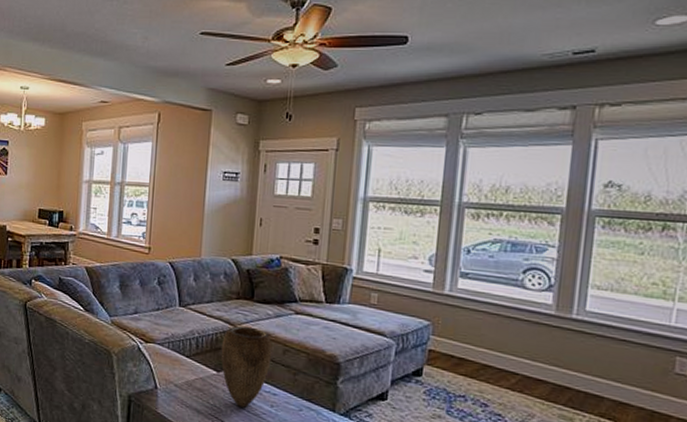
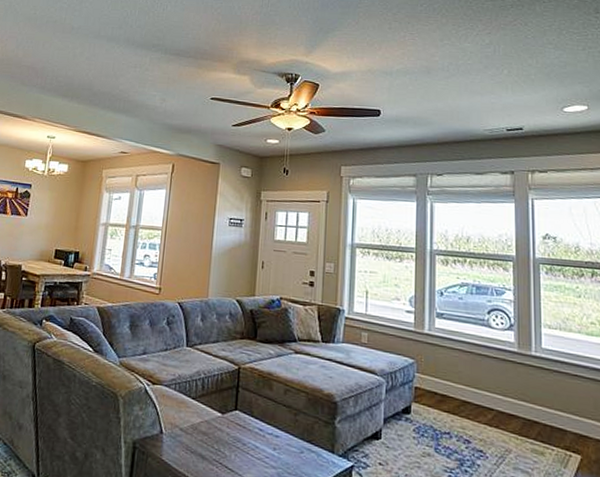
vase: present [220,326,272,408] -> none [225,366,274,452]

